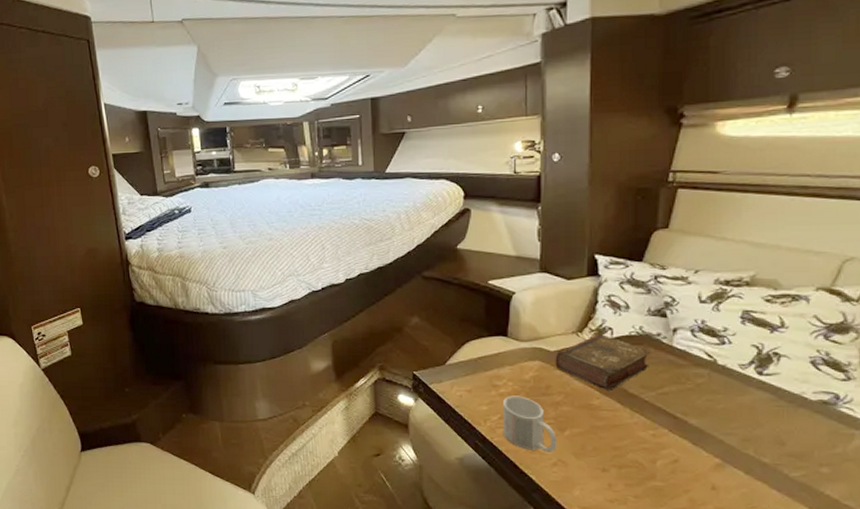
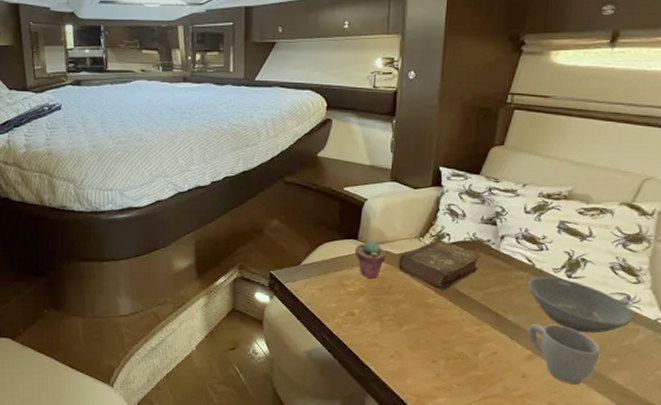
mug: present [502,395,557,452] -> none [348,294,396,346]
potted succulent: none [504,337,540,378] -> present [354,240,386,279]
bowl: none [708,374,847,439] -> present [527,277,634,333]
mug: none [714,428,806,499] -> present [527,324,600,385]

